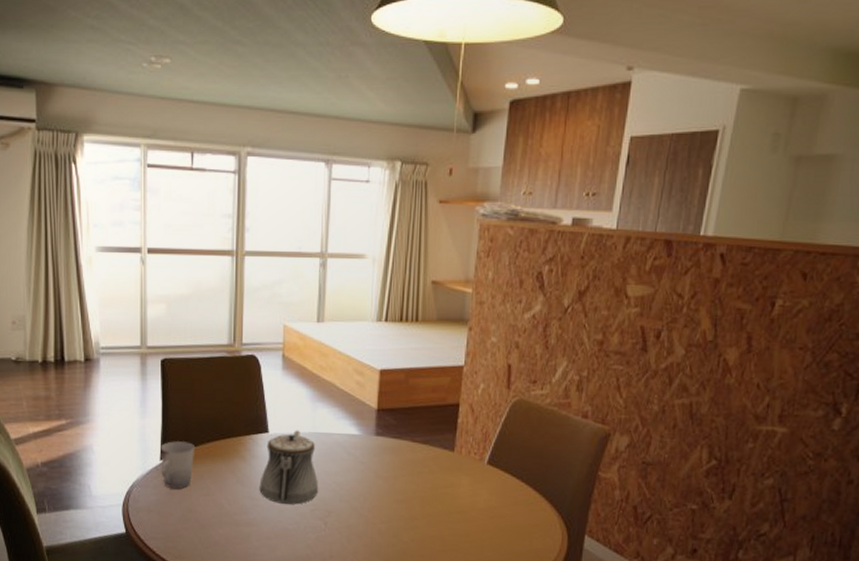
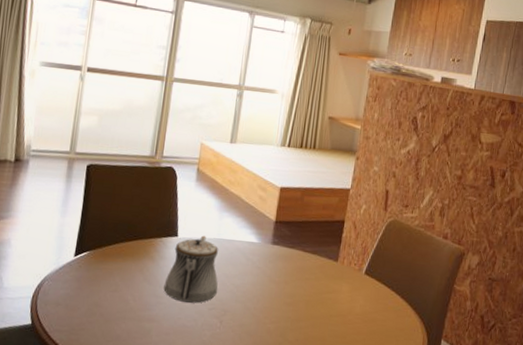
cup: present [161,441,196,489] -> none [73,239,109,285]

